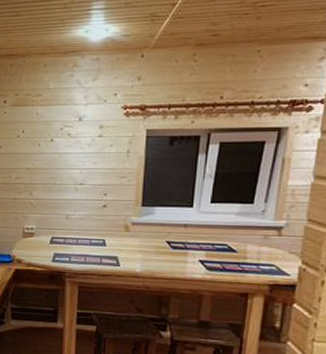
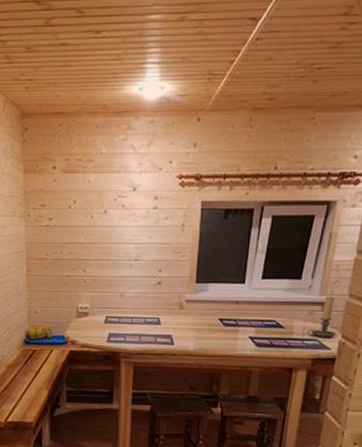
candle holder: none [262,220,296,264] -> present [307,296,337,338]

